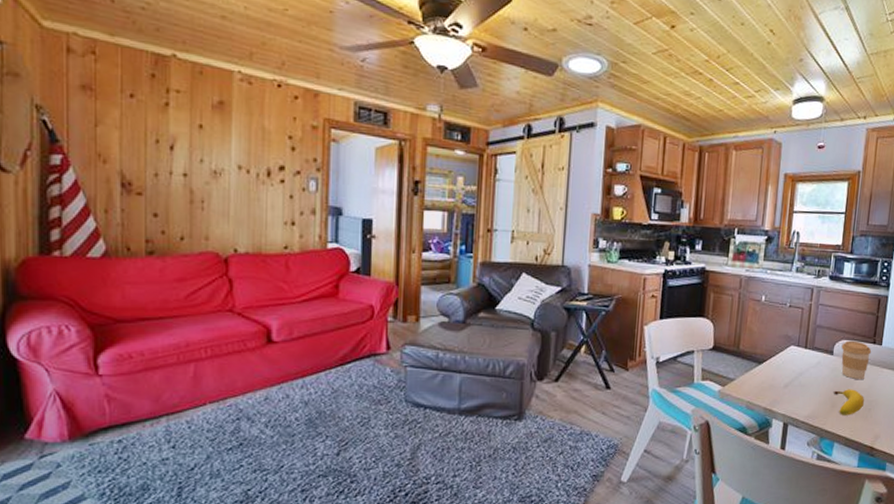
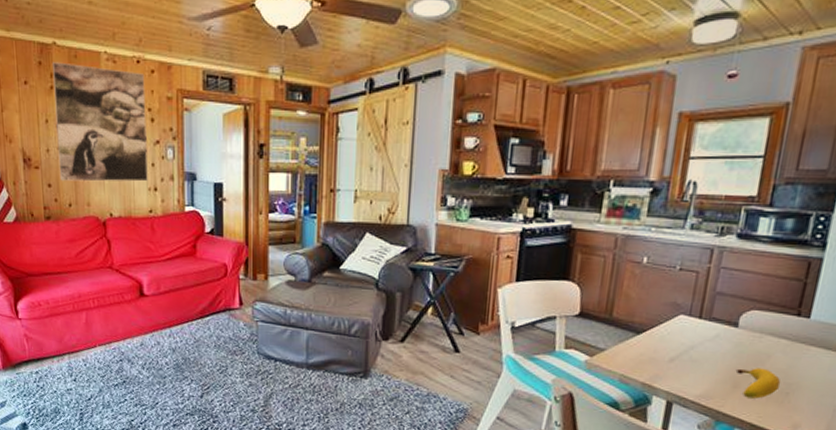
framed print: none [170,76,286,215] -> present [53,62,148,182]
coffee cup: present [841,340,872,380] -> none [749,311,795,359]

